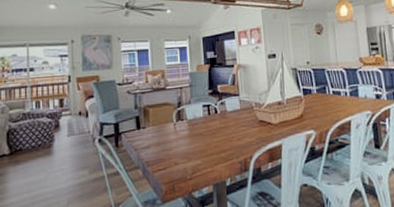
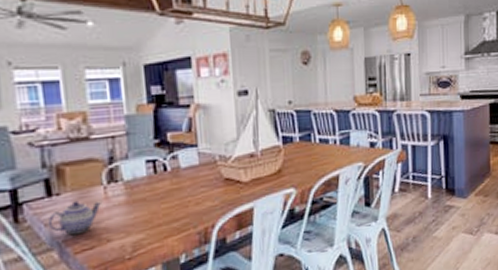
teapot: none [136,133,172,158] -> present [47,200,101,236]

